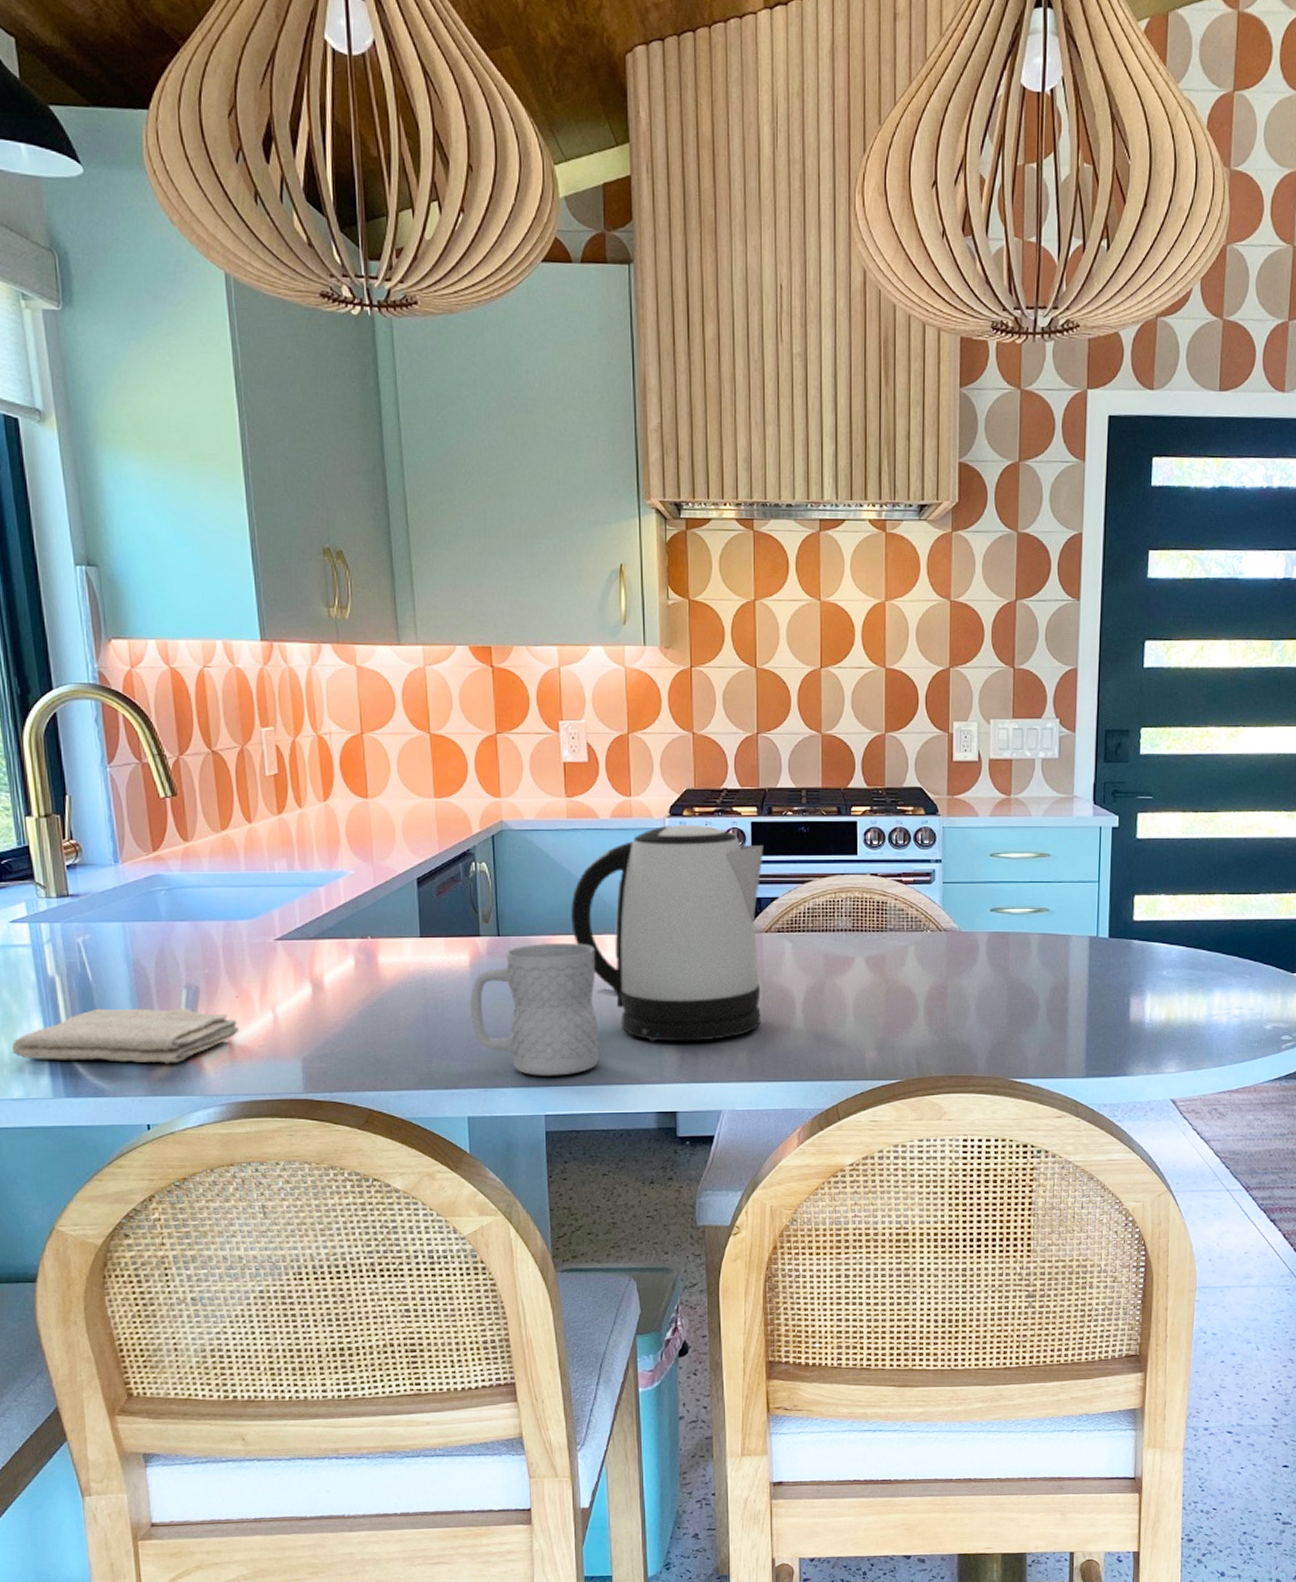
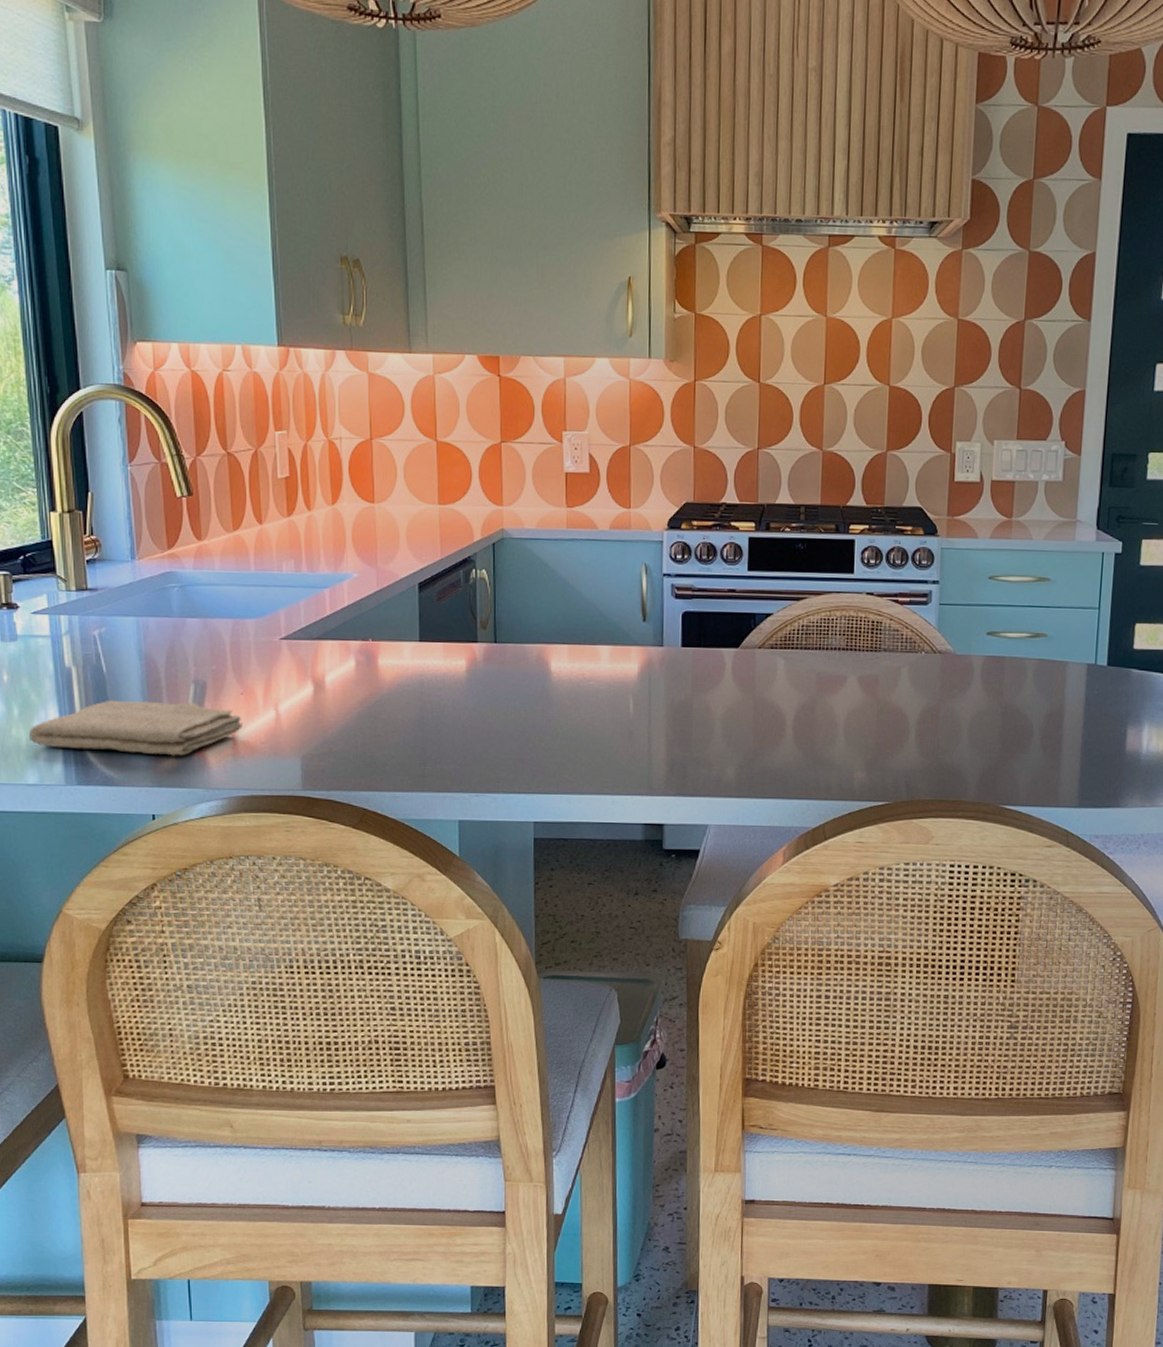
mug: present [469,942,599,1076] -> none [464,651,590,784]
kettle: present [571,824,764,1042] -> none [567,537,760,755]

